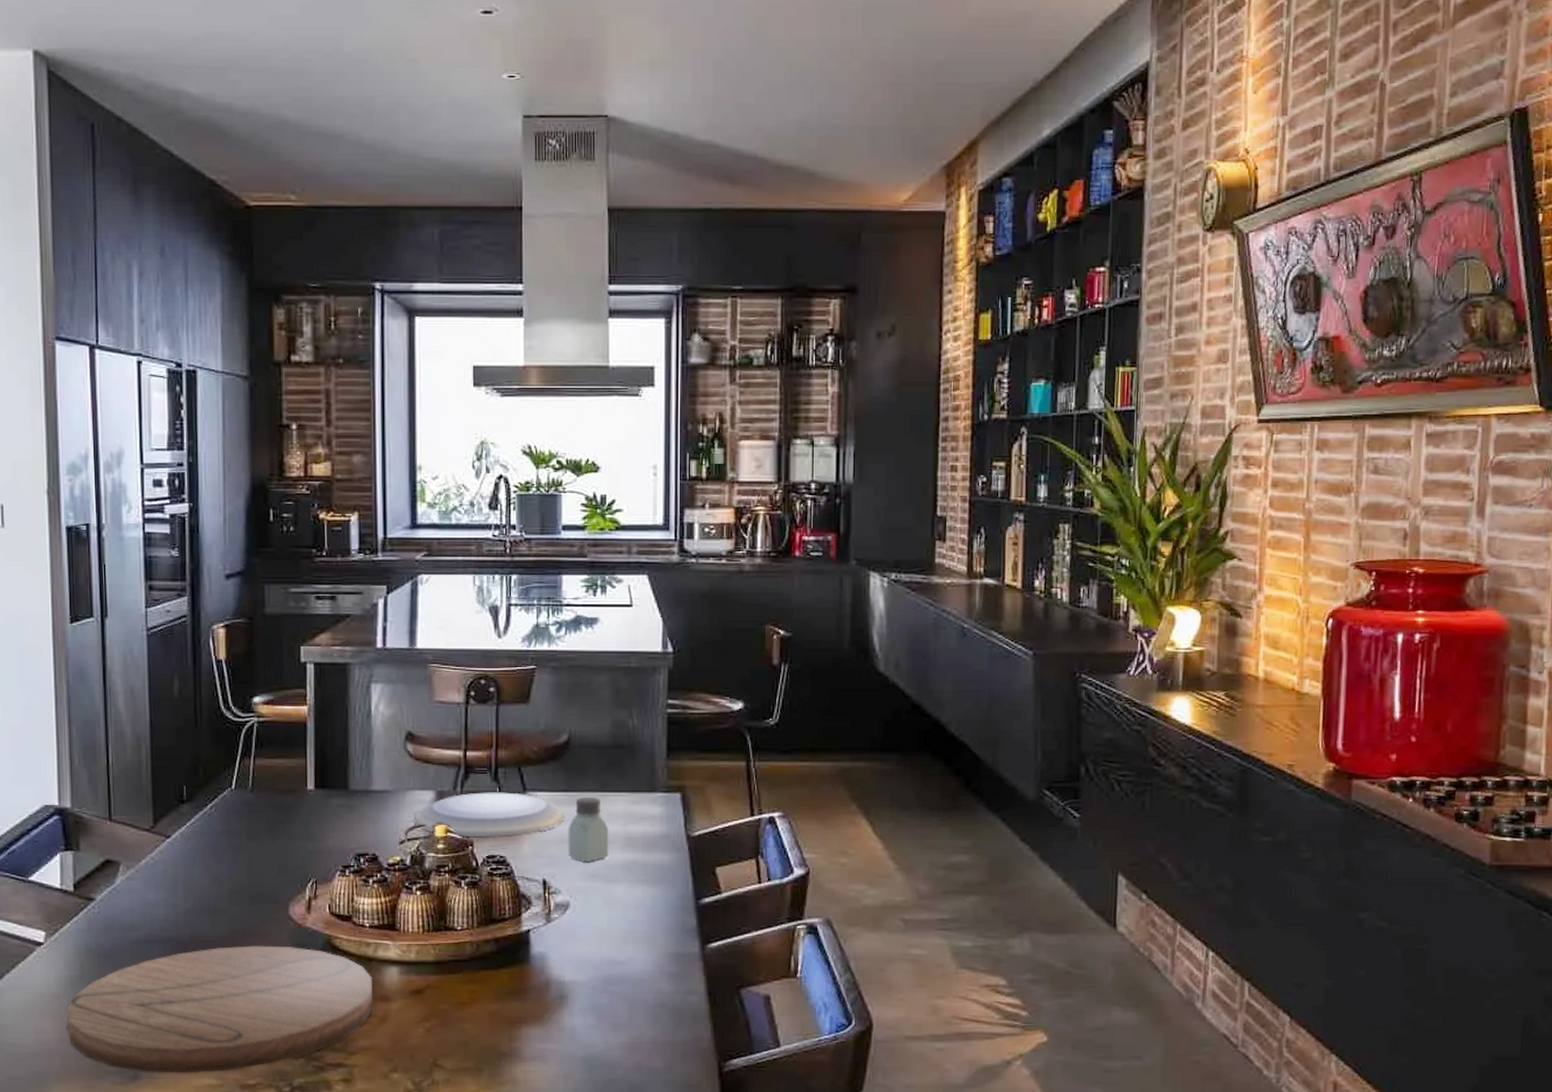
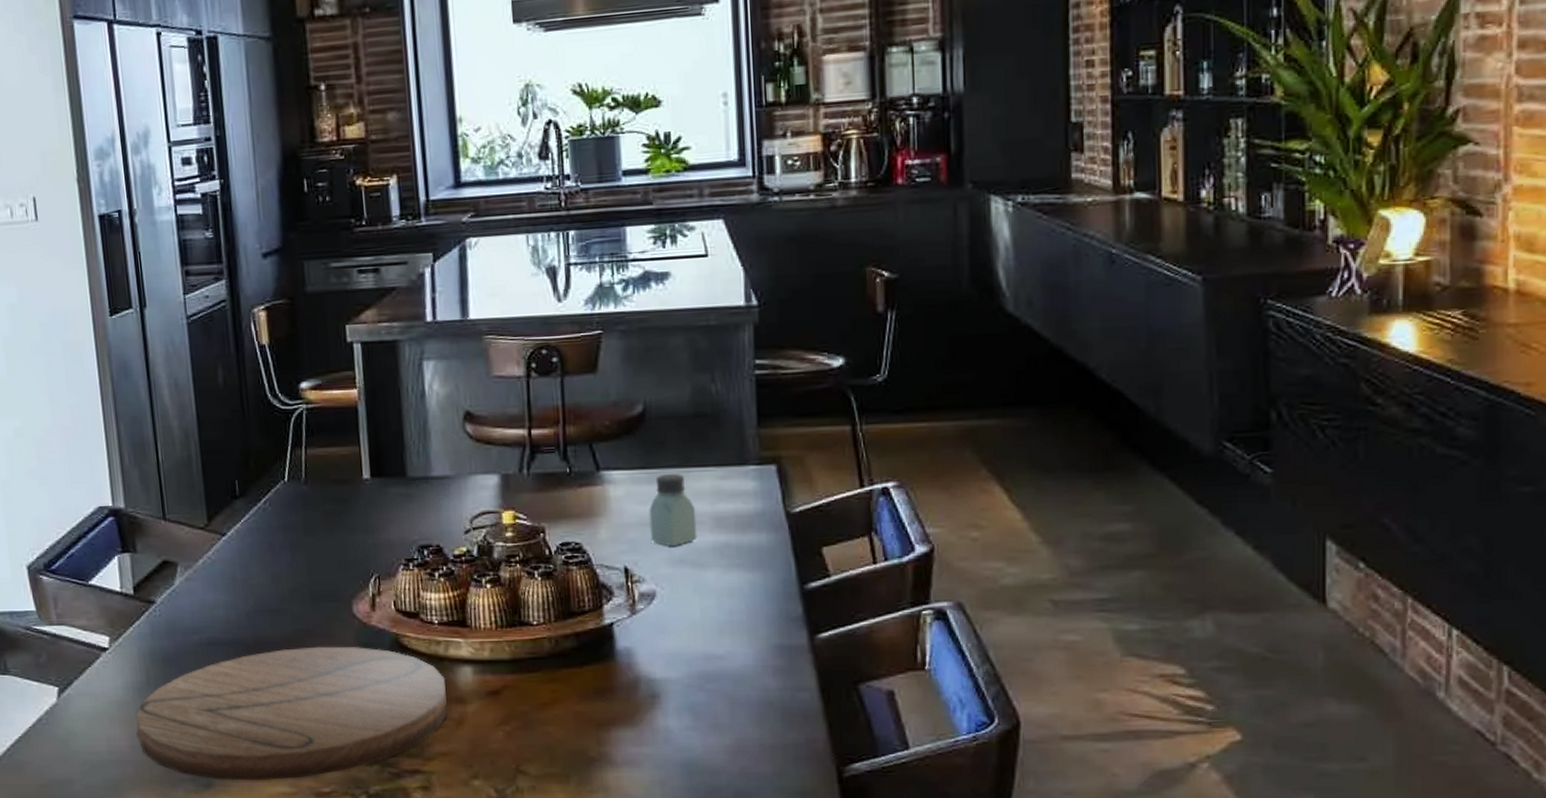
plate: present [413,792,564,837] -> none [478,472,644,523]

